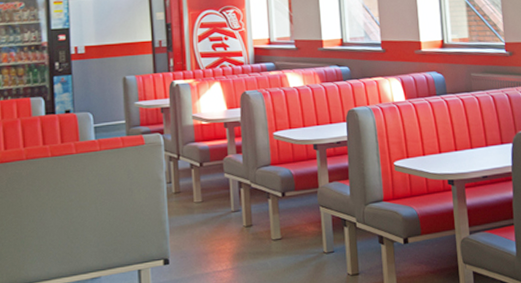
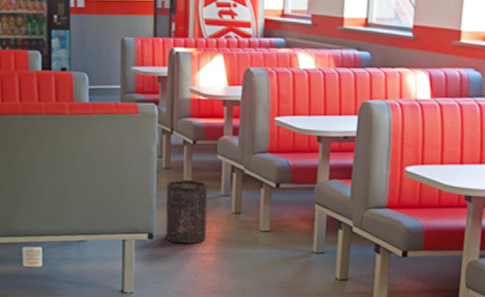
trash can: none [177,200,221,265] -> present [165,180,208,244]

